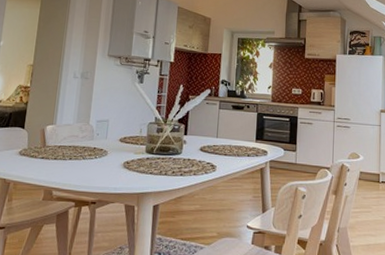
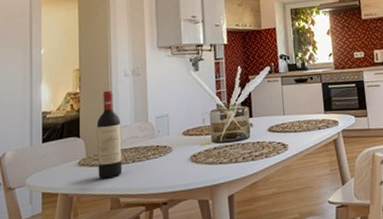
wine bottle: none [36,89,64,171] -> present [96,91,122,179]

